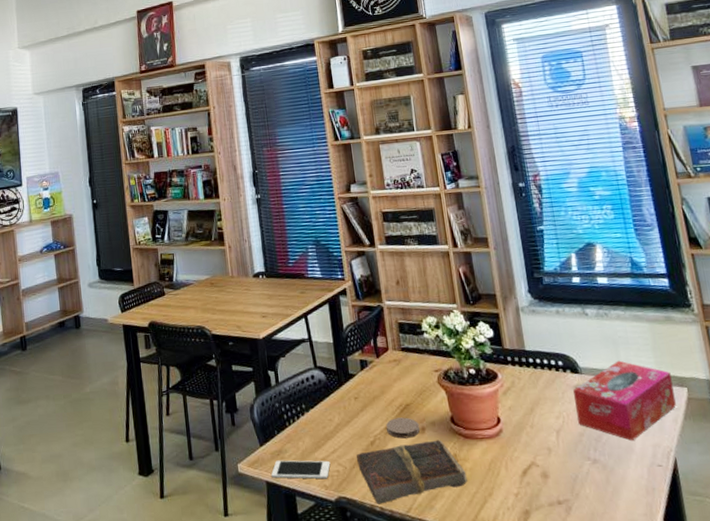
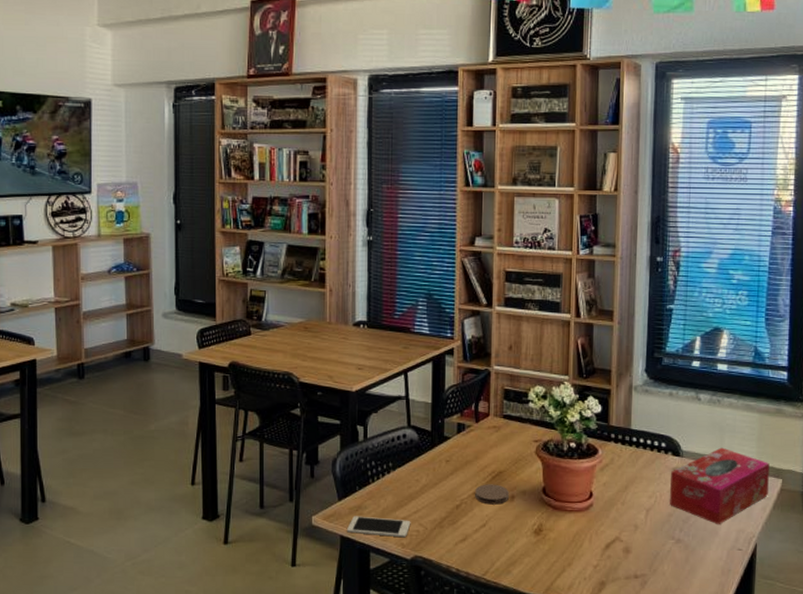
book: present [356,439,467,504] -> none [438,508,549,566]

